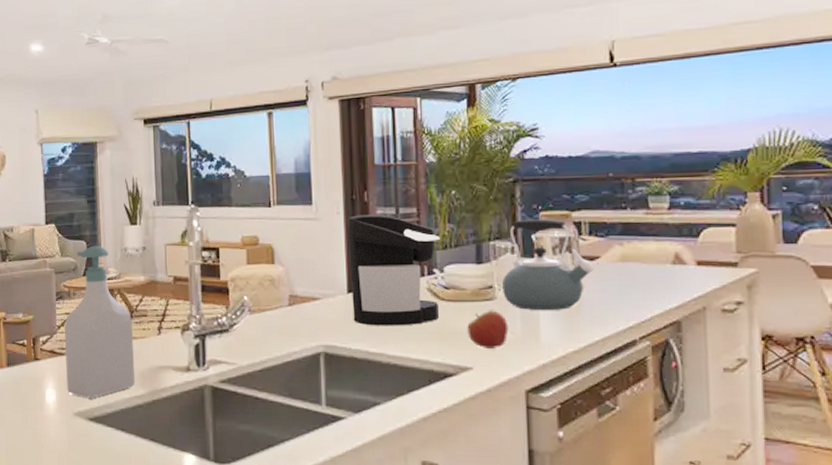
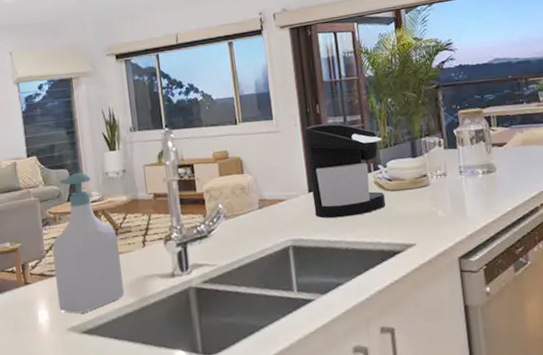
apple: present [467,310,509,348] -> none [408,194,442,227]
kettle: present [501,219,594,310] -> none [433,116,503,192]

